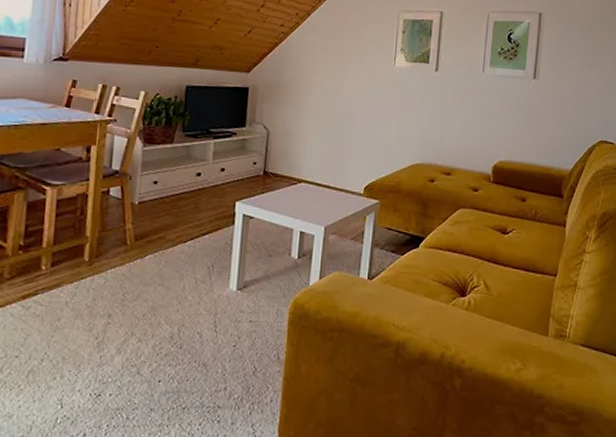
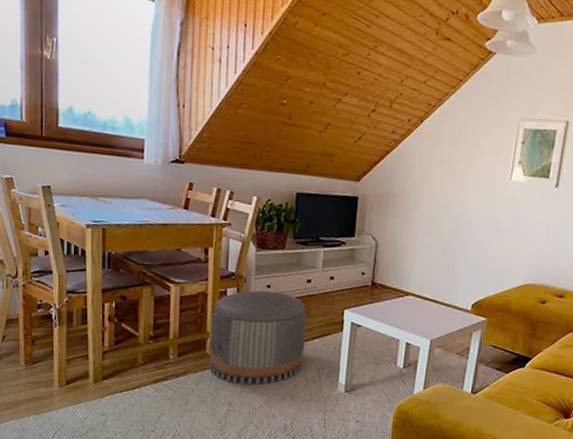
pouf: none [86,187,196,292] -> present [208,290,307,385]

